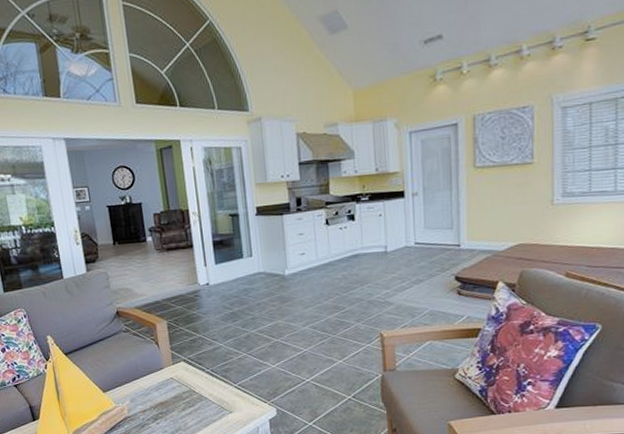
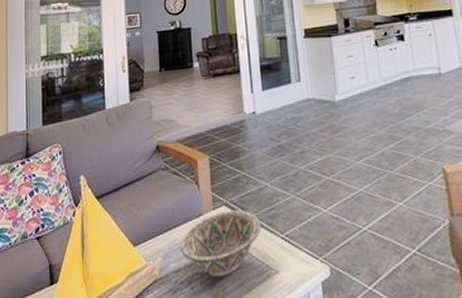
decorative bowl: none [145,365,217,416] -> present [180,210,262,278]

